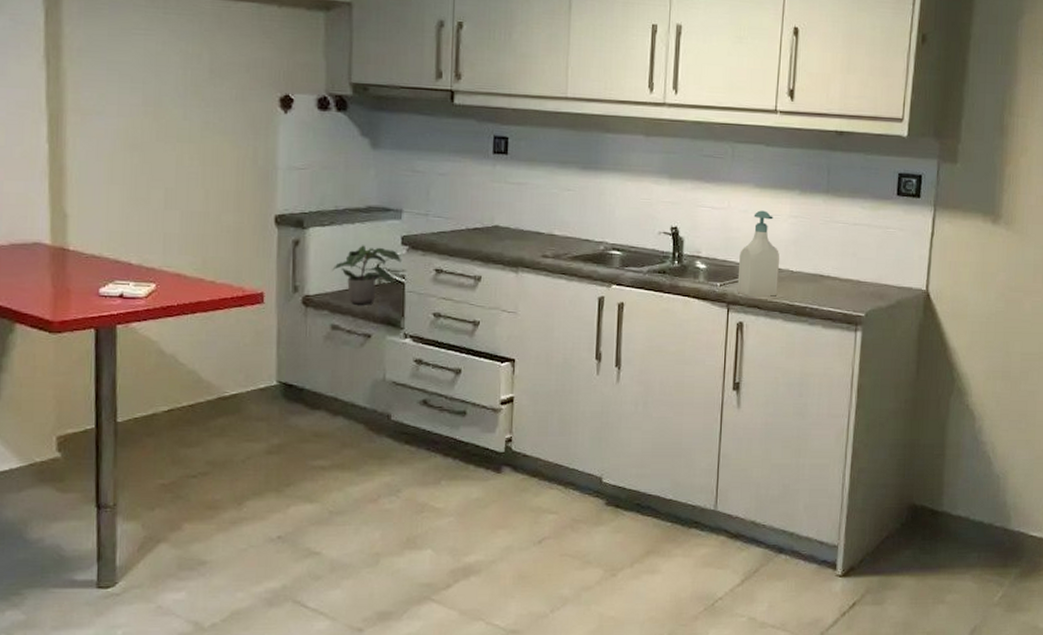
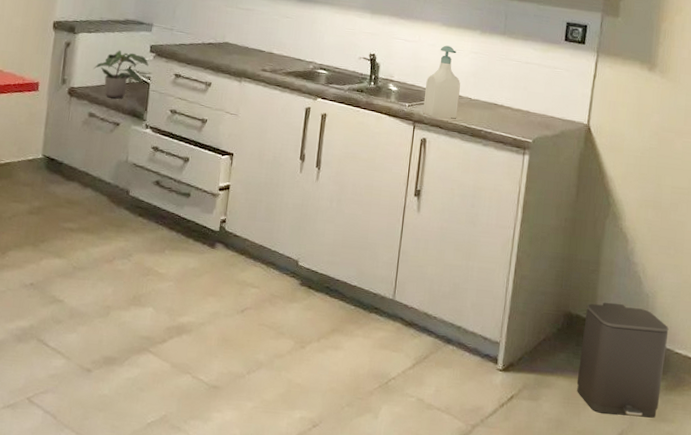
pedal bin: none [924,488,1022,610] -> present [576,302,669,418]

